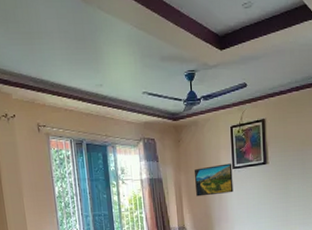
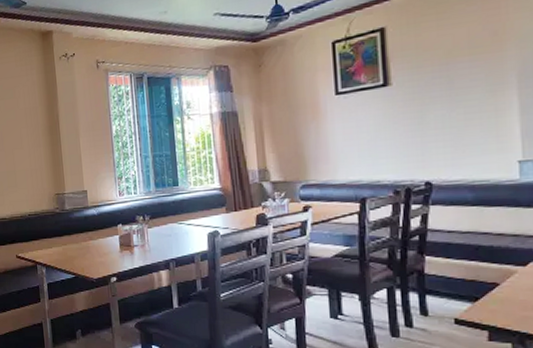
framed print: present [195,163,234,197] -> none [281,88,337,132]

